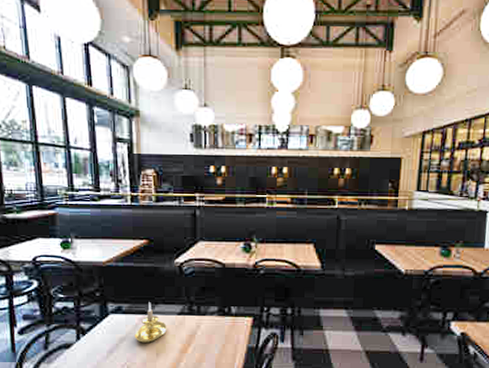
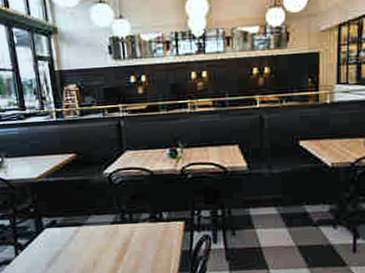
candle holder: present [134,302,167,343] -> none [71,214,102,254]

